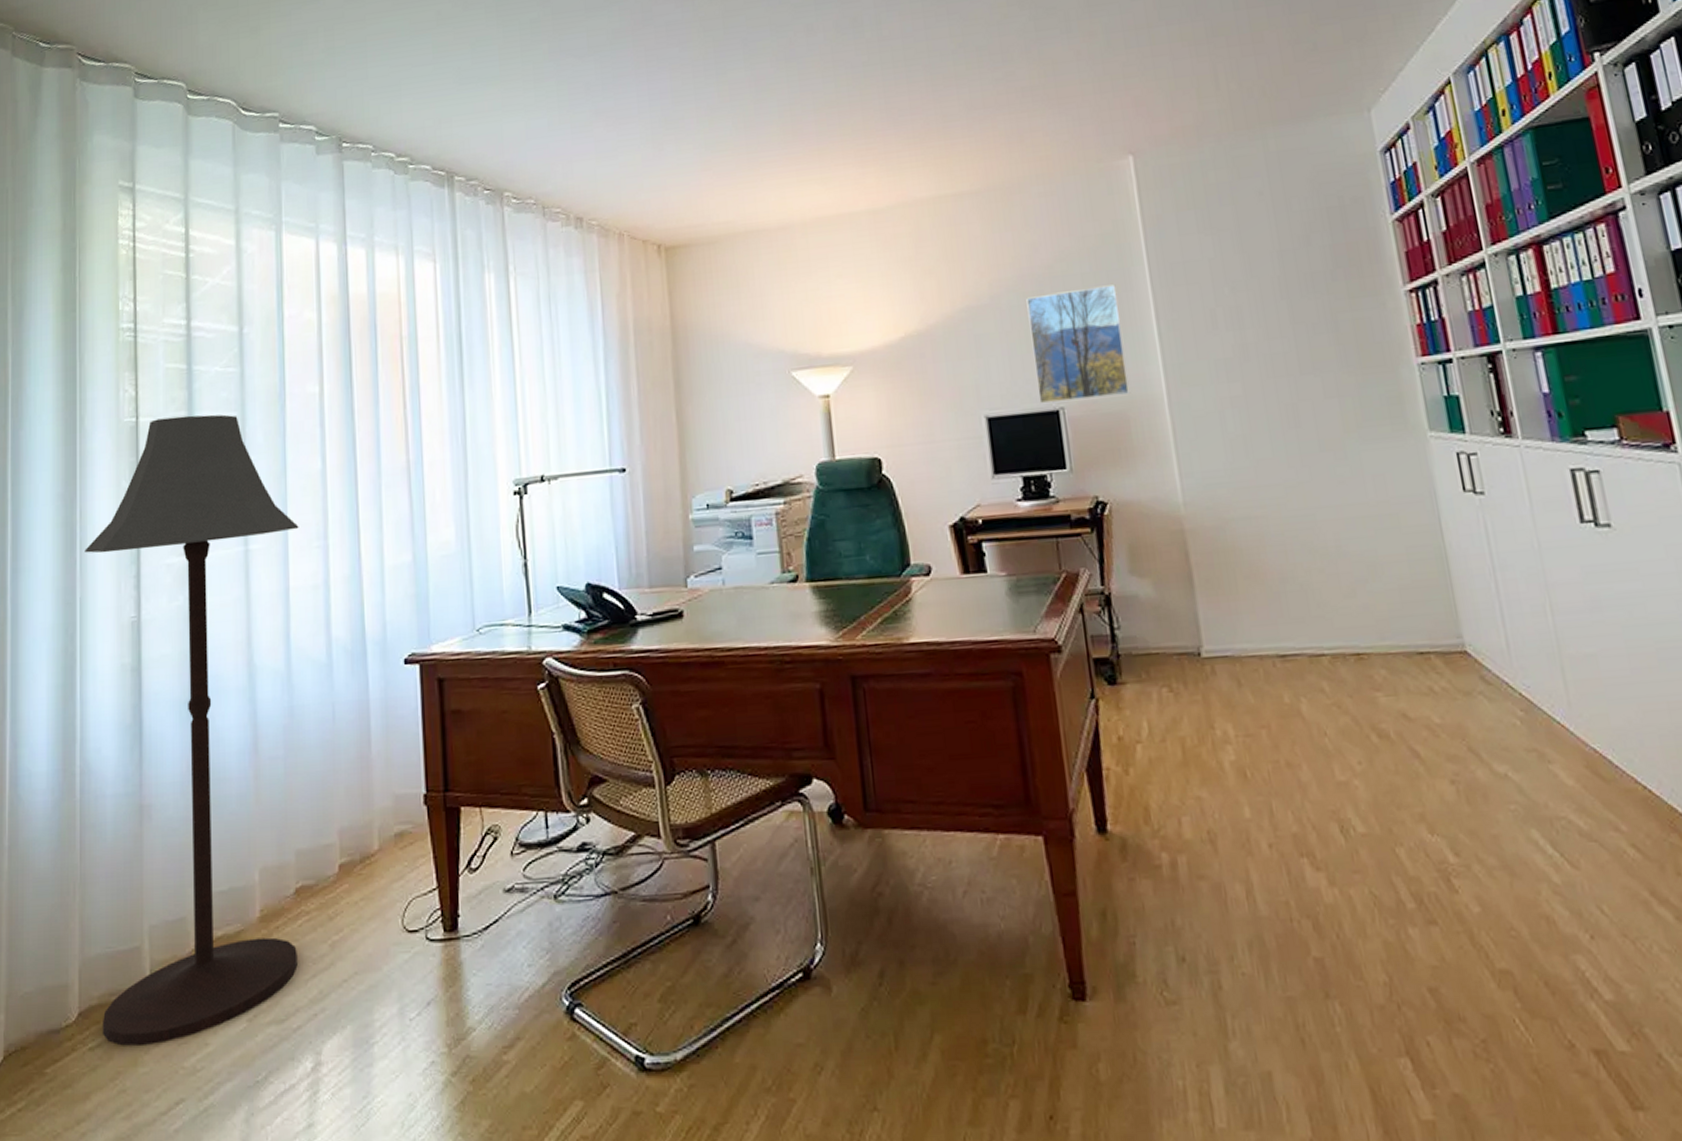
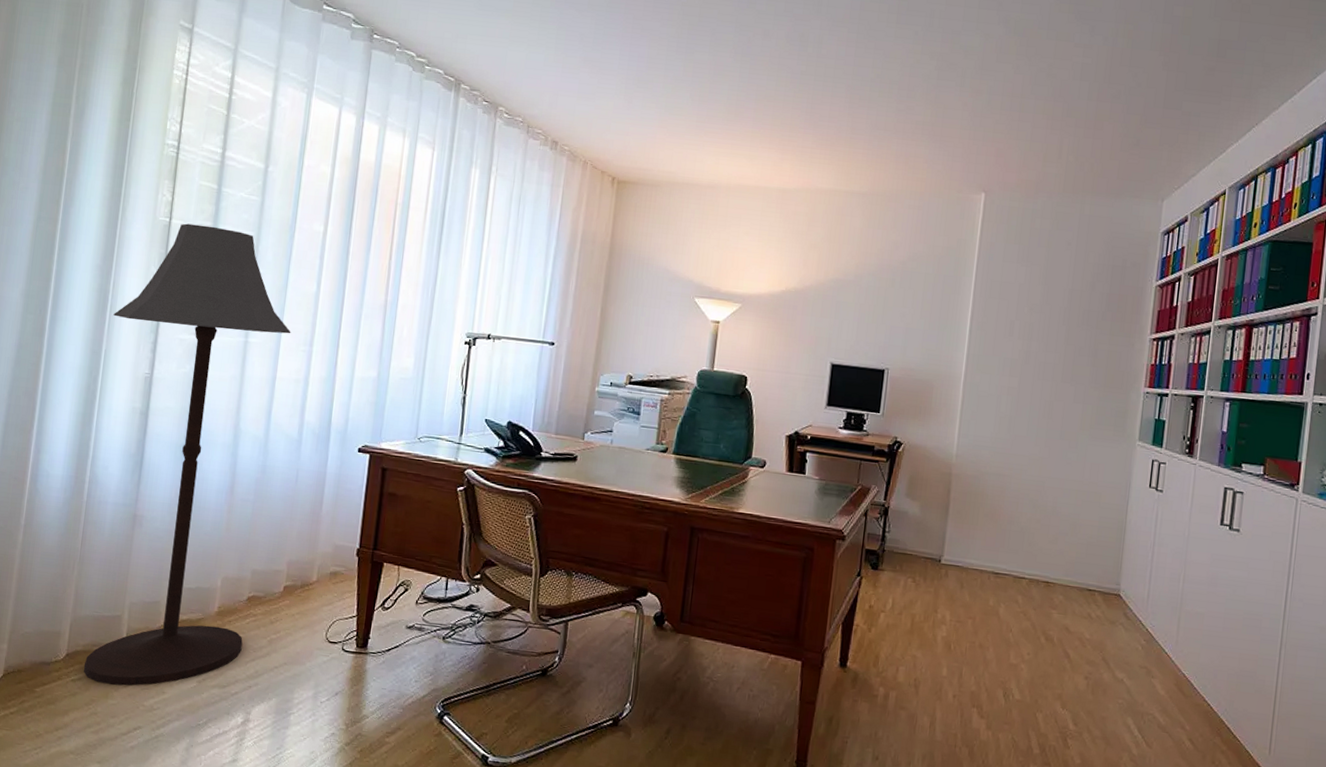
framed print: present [1026,284,1131,404] -> none [872,282,948,370]

